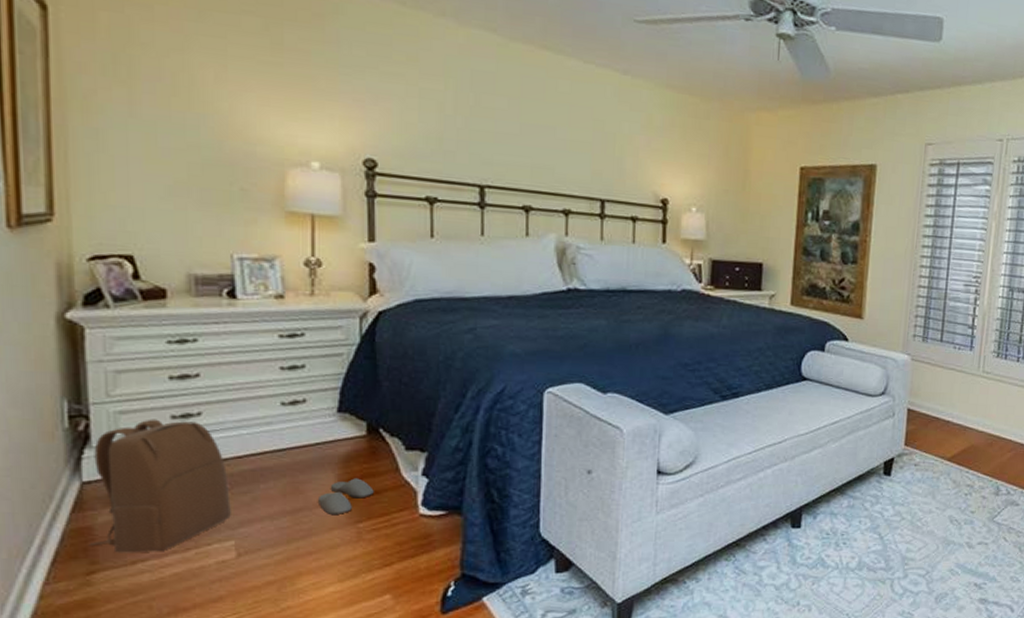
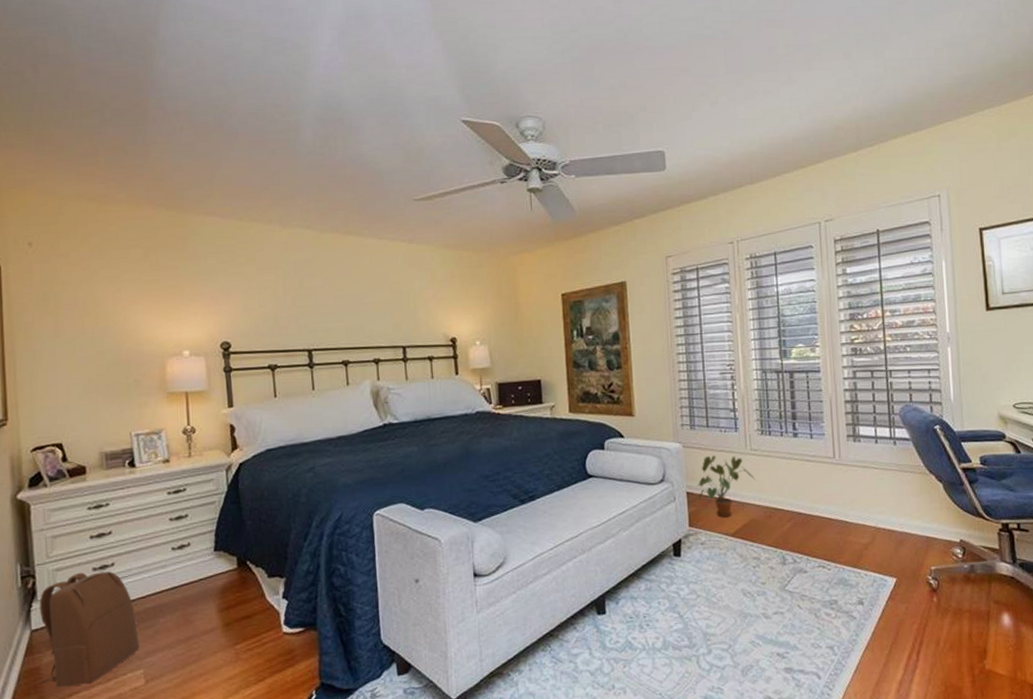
slippers: present [319,478,374,514] -> none [204,606,246,640]
house plant: none [919,372,983,440] -> present [696,455,756,517]

